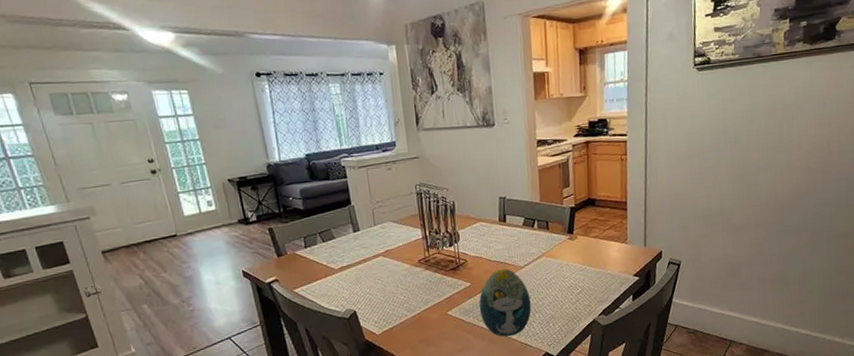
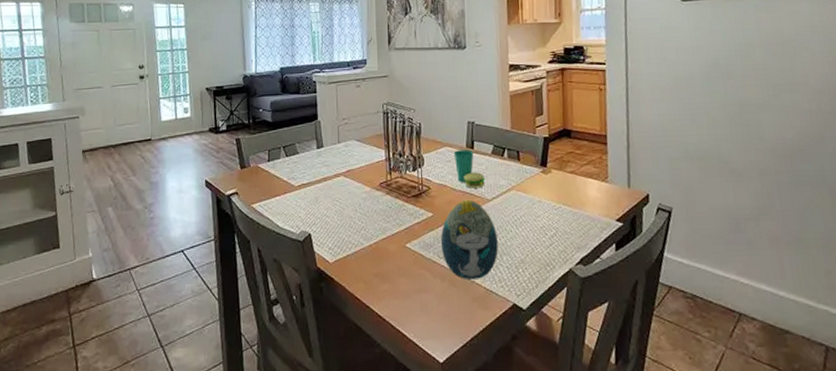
cup: none [487,223,518,258] -> present [453,150,486,188]

